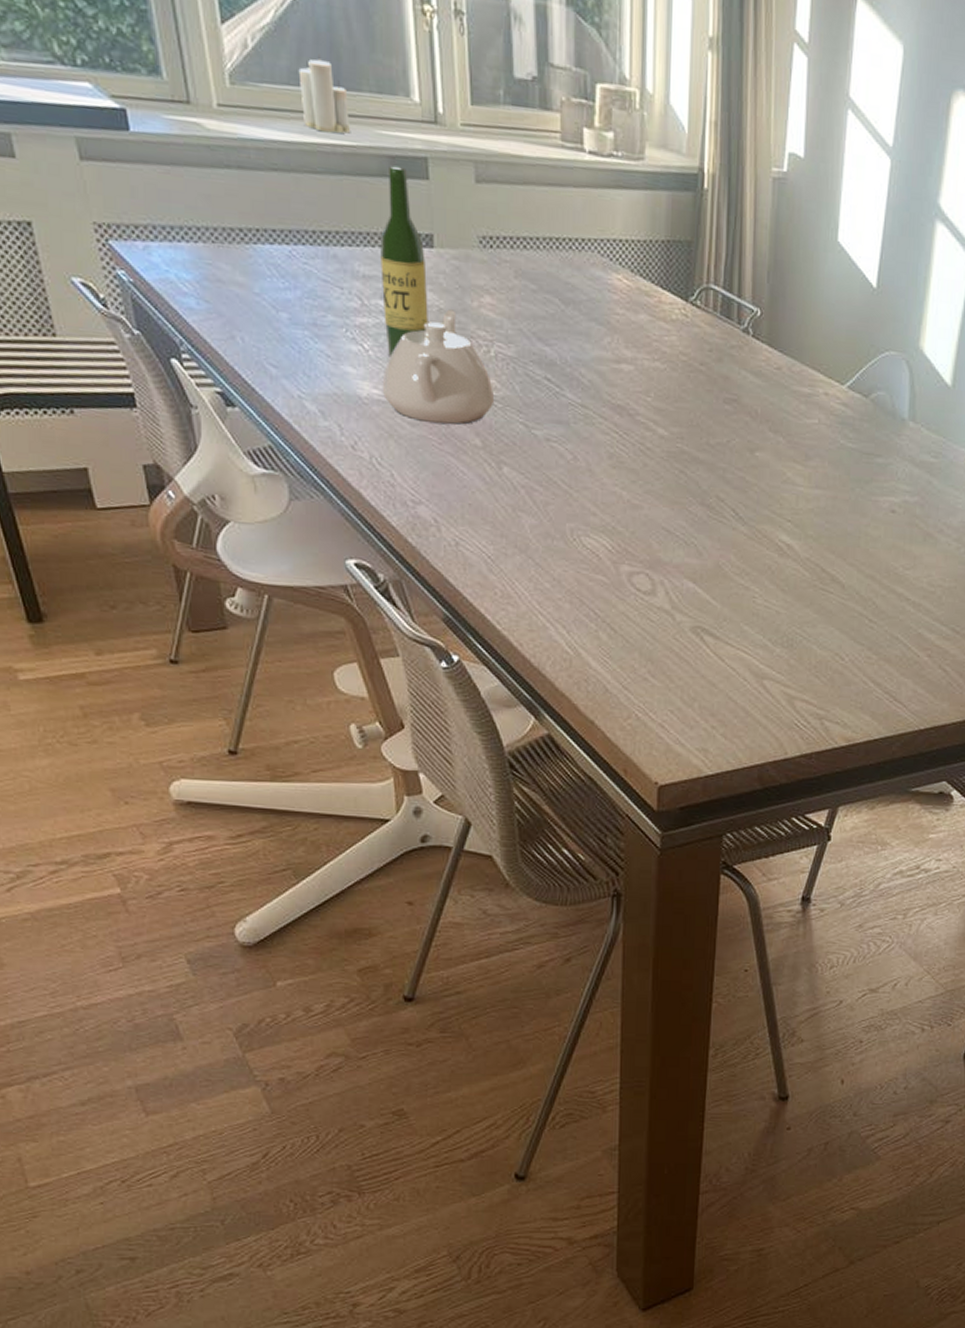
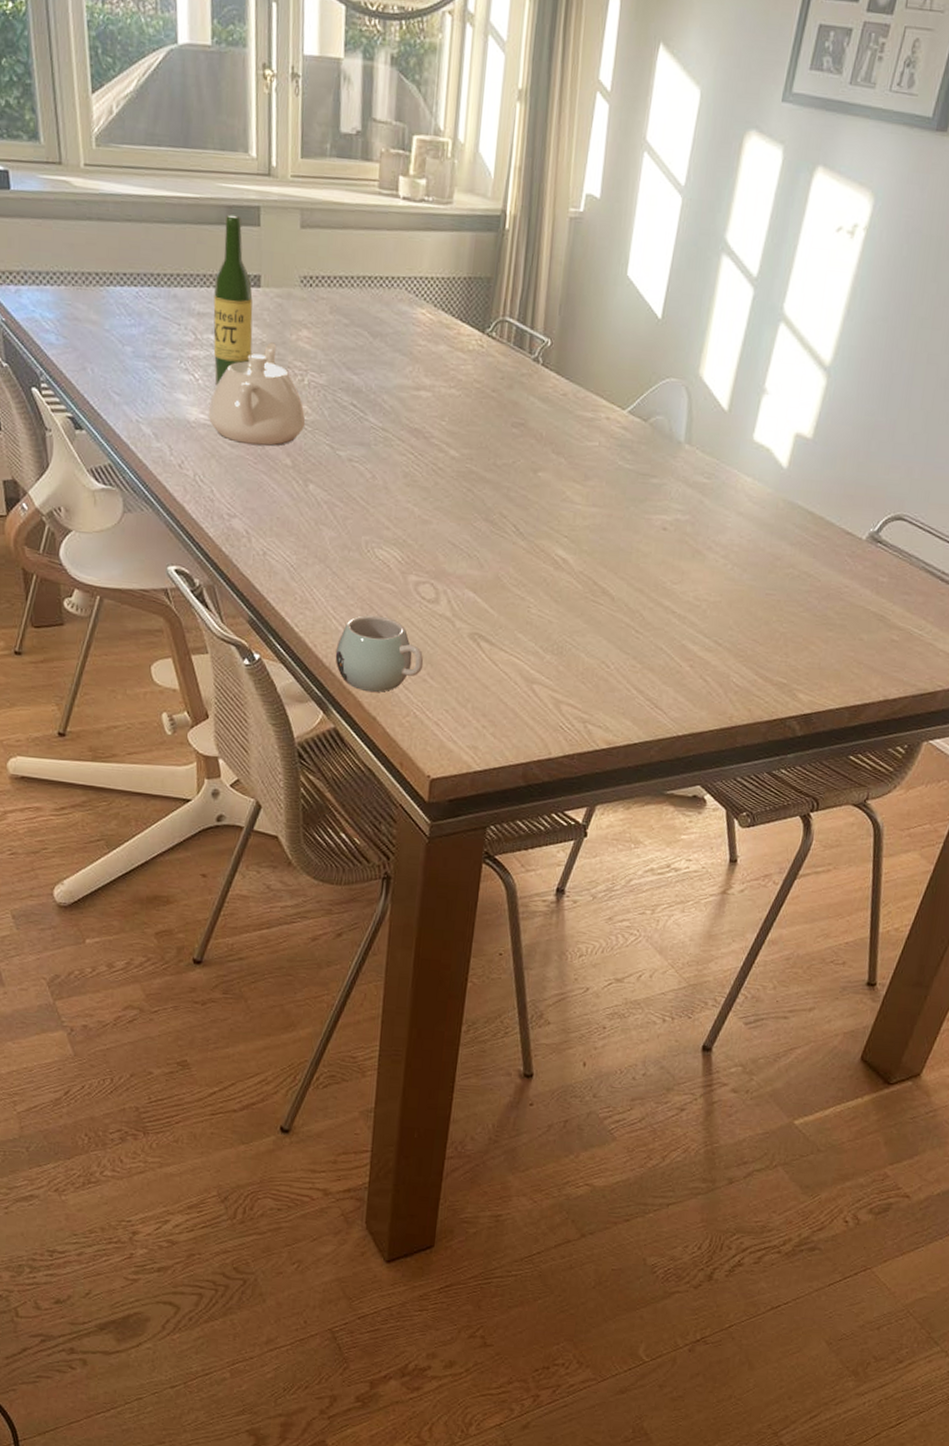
candle: present [298,54,351,134] -> none [154,117,196,187]
mug: none [544,609,643,694] -> present [335,615,424,692]

